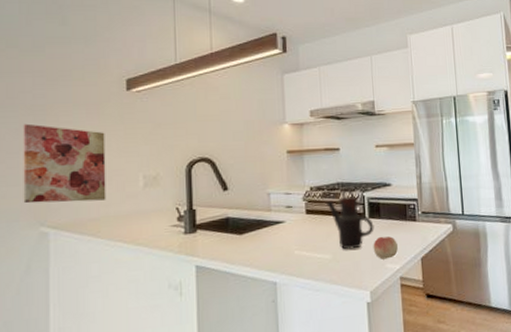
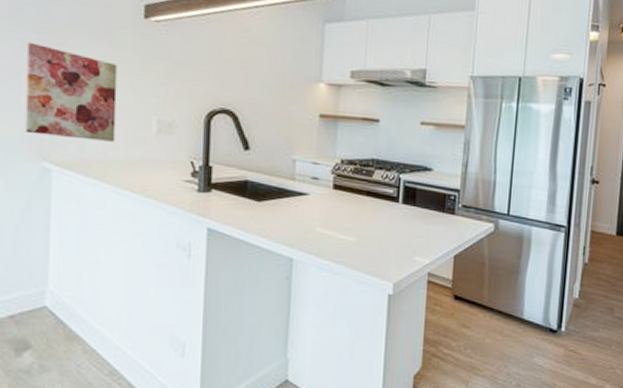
teapot: present [325,189,374,250] -> none [356,167,407,235]
fruit: present [373,236,398,260] -> none [402,225,430,251]

